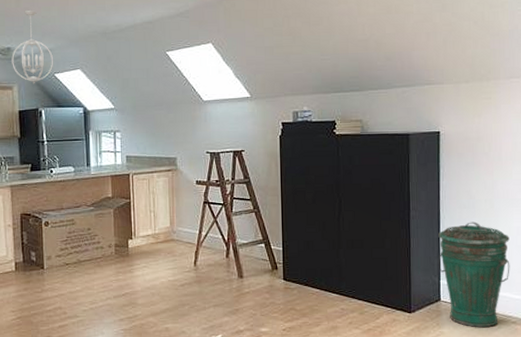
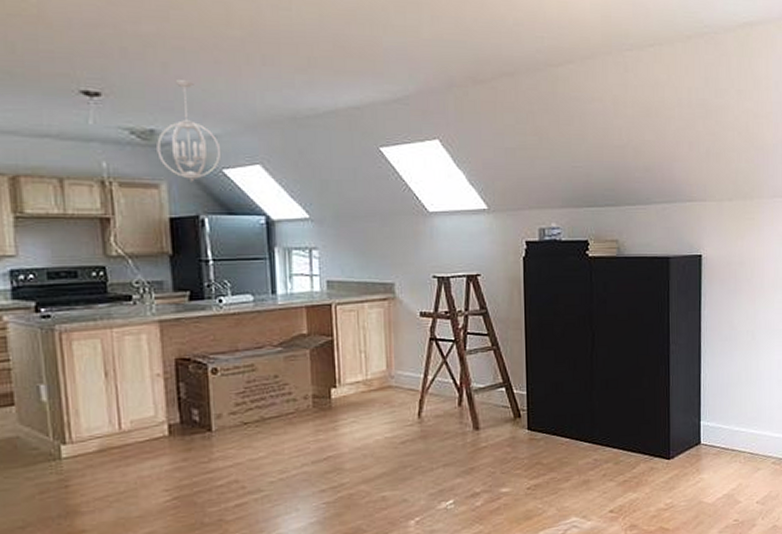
trash can: present [438,222,510,327] -> none [698,355,771,471]

